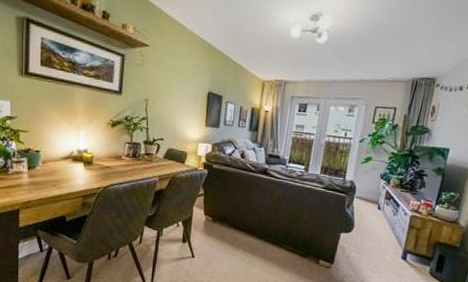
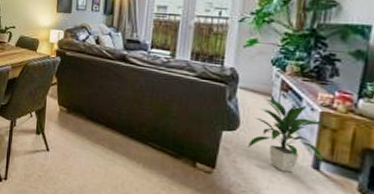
indoor plant: none [358,205,419,264] -> present [247,98,335,173]

